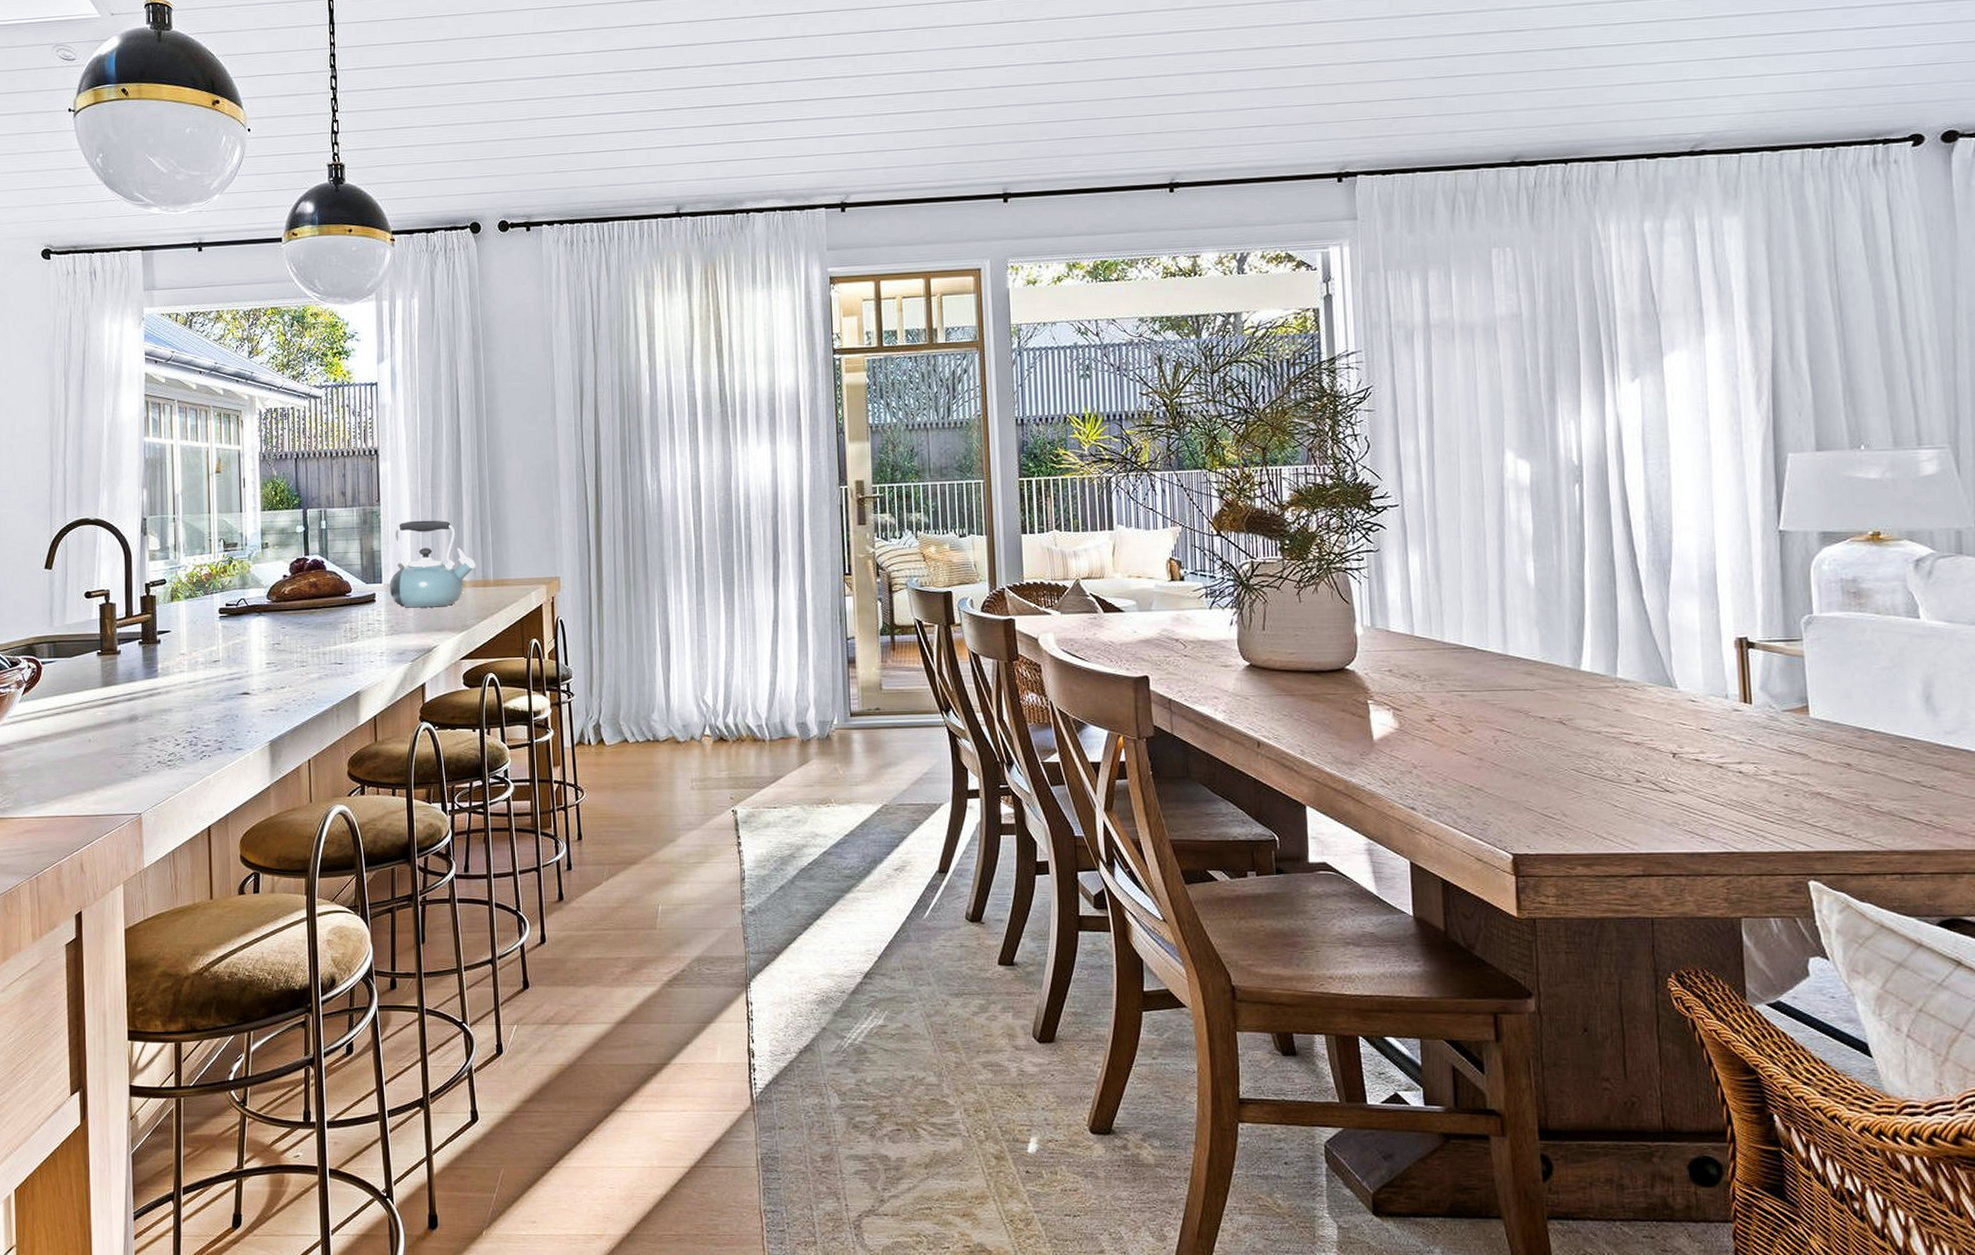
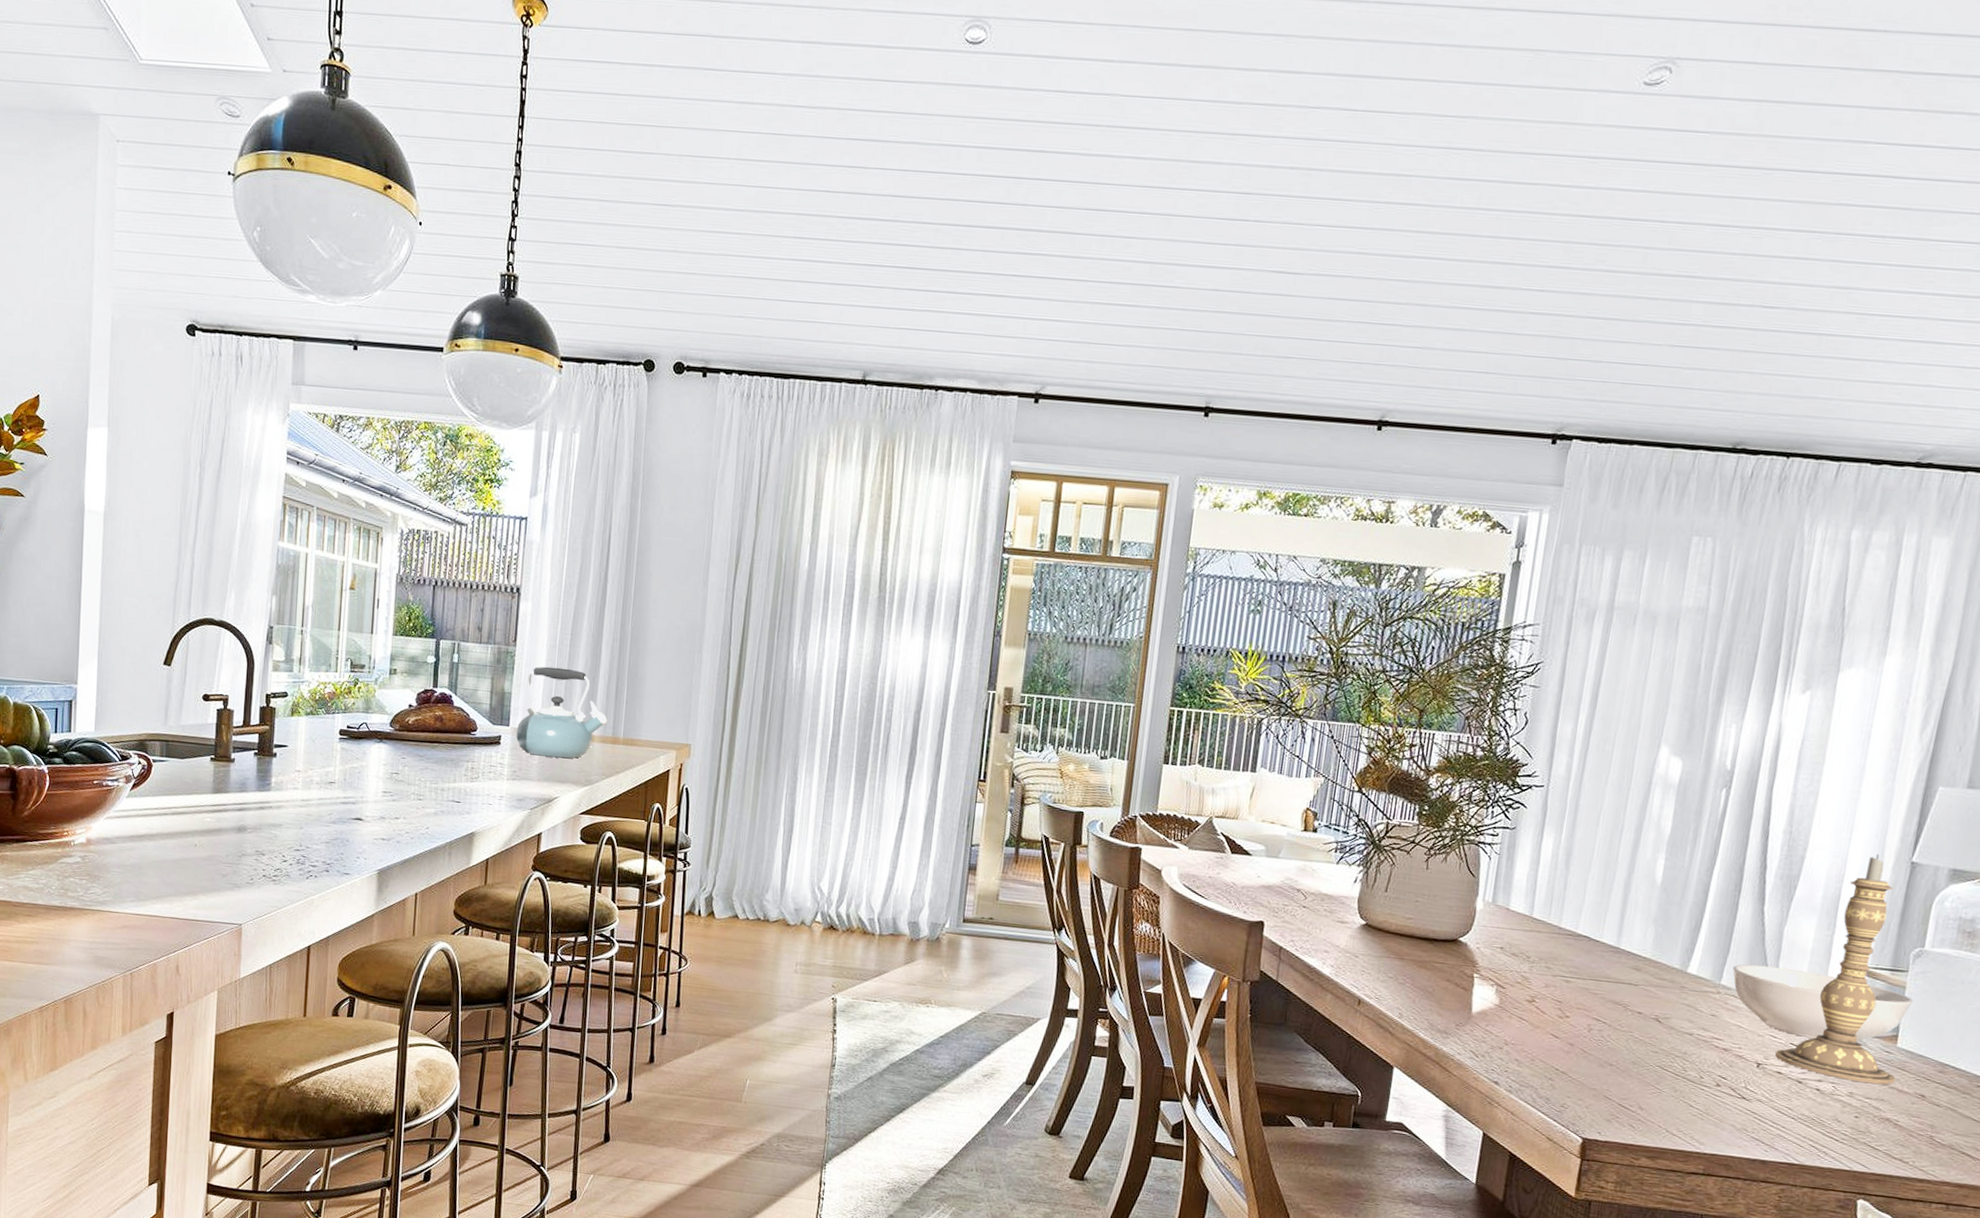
bowl: none [1625,653,1815,721] -> present [1732,964,1913,1043]
candlestick: none [1689,528,1817,759] -> present [1775,854,1896,1085]

